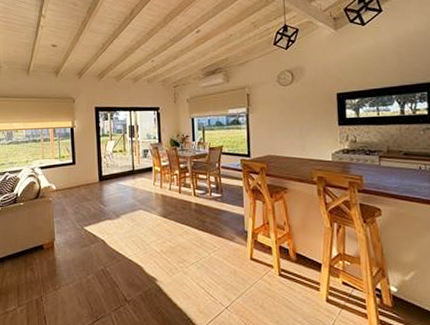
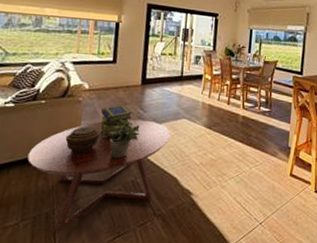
coffee table: none [16,213,130,317] -> present [27,119,171,233]
decorative container: none [43,222,70,247] -> present [65,126,100,153]
stack of books: none [69,201,95,233] -> present [100,104,132,138]
potted plant: none [77,215,103,250] -> present [108,120,140,159]

